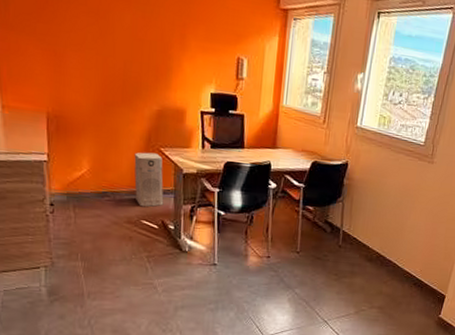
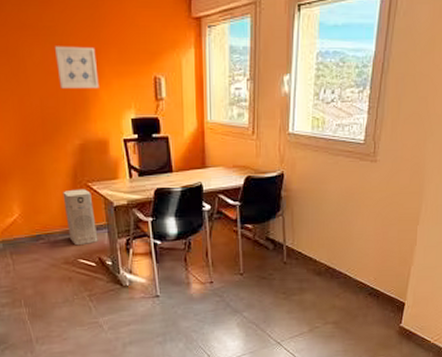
wall art: none [144,15,185,61] -> present [55,46,99,89]

